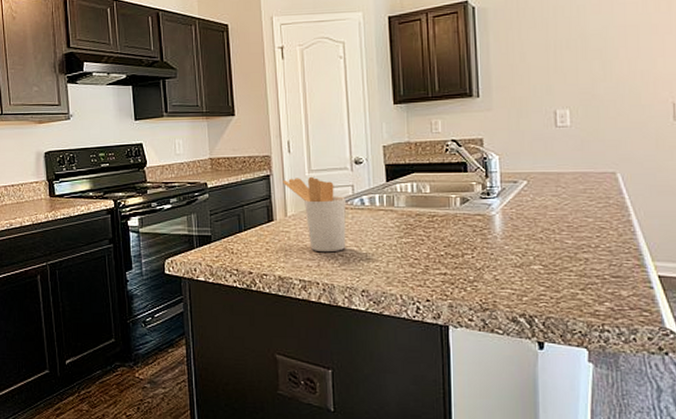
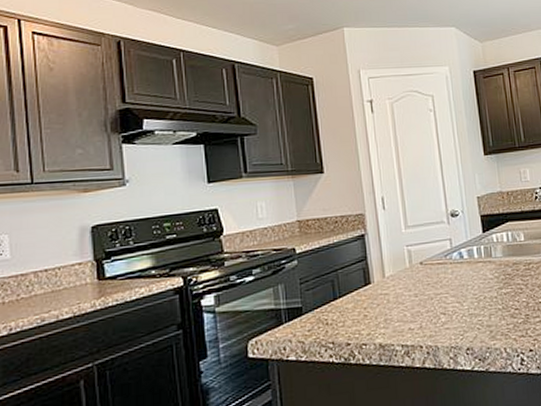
utensil holder: present [283,176,346,253] -> none [379,232,448,313]

